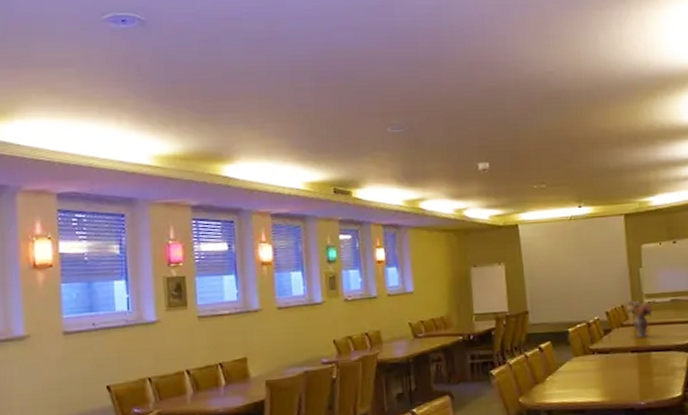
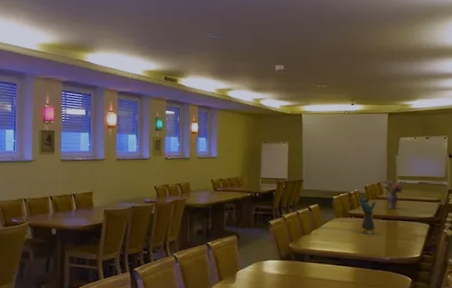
vase: none [598,325,625,374] -> present [358,196,376,234]

